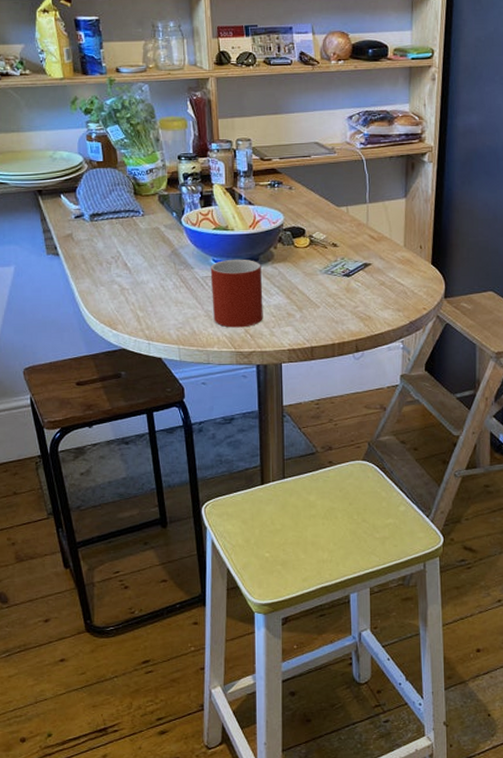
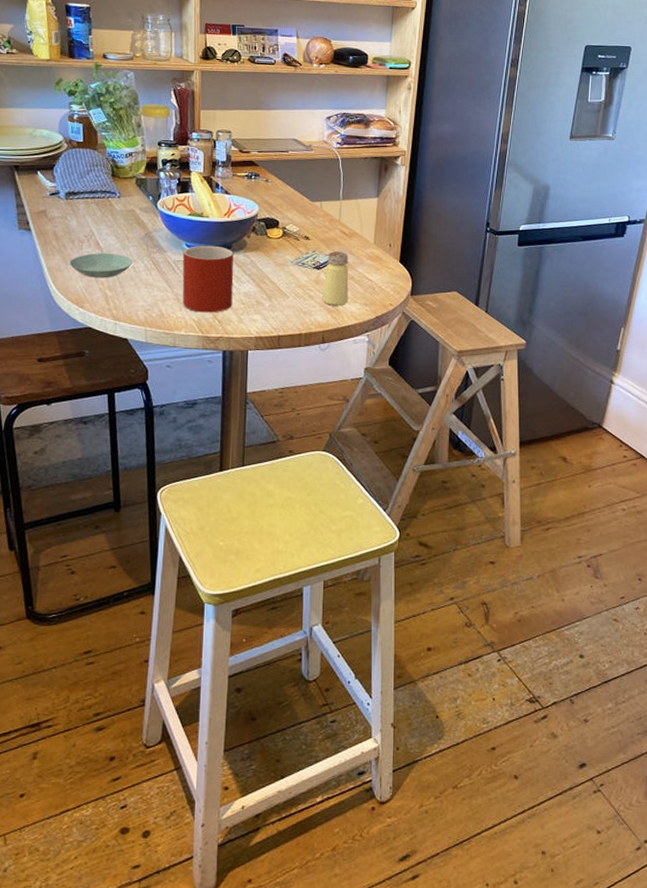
saucer: none [99,273,162,299] -> present [69,252,133,278]
saltshaker: none [353,257,380,313] -> present [321,251,349,306]

